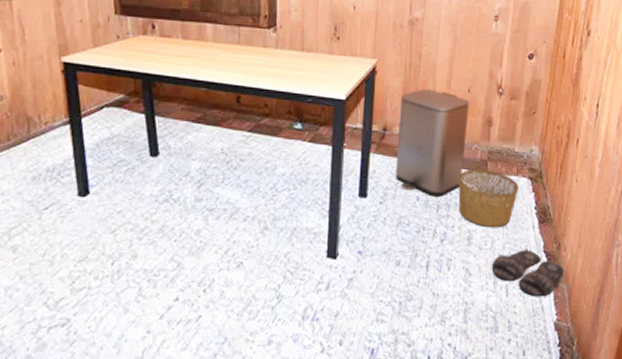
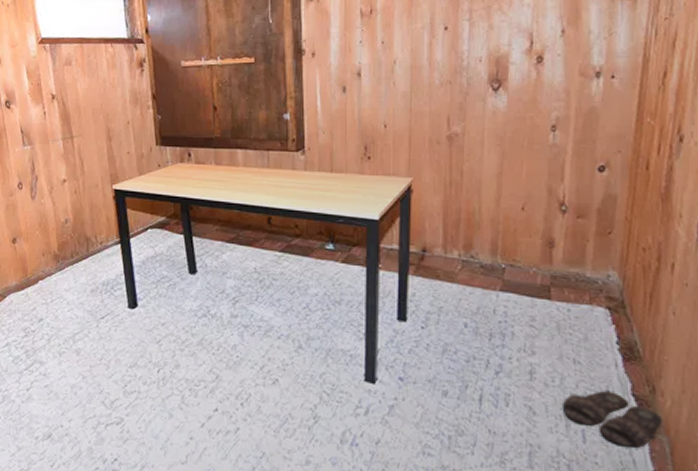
pedal bin: present [396,89,470,197] -> none [439,208,524,325]
basket: present [458,163,519,228] -> none [514,288,593,363]

